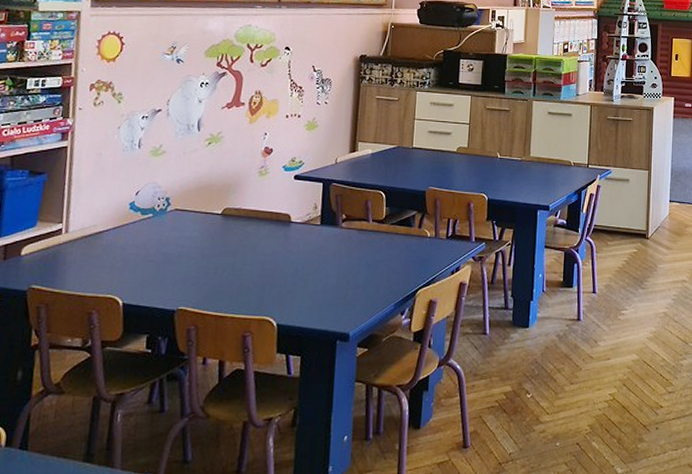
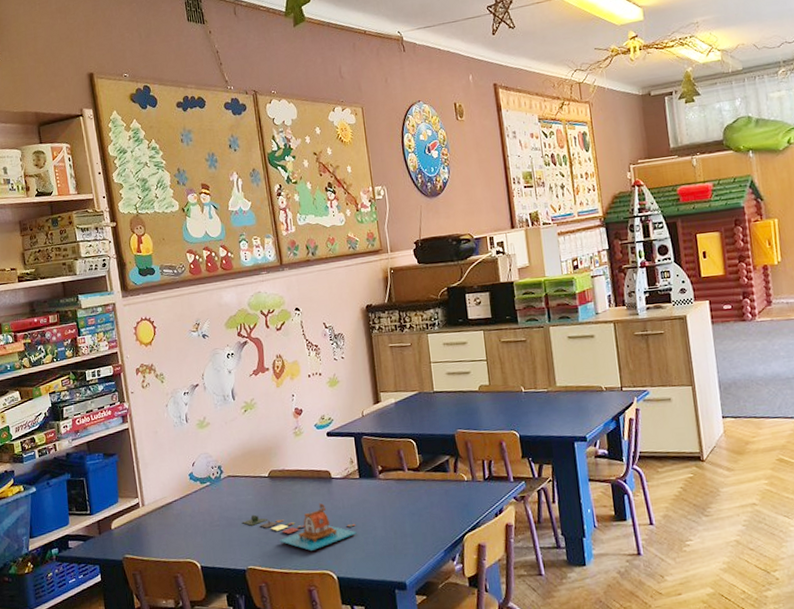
board game: none [182,246,308,295] -> present [243,502,357,551]

